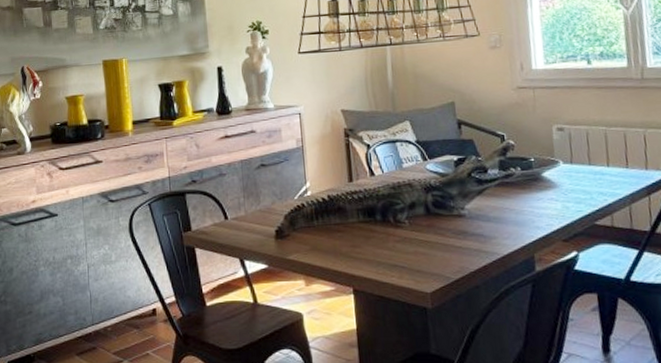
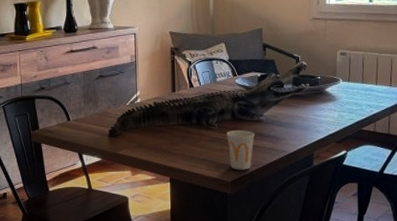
cup: none [420,226,456,278] -> present [227,129,255,170]

